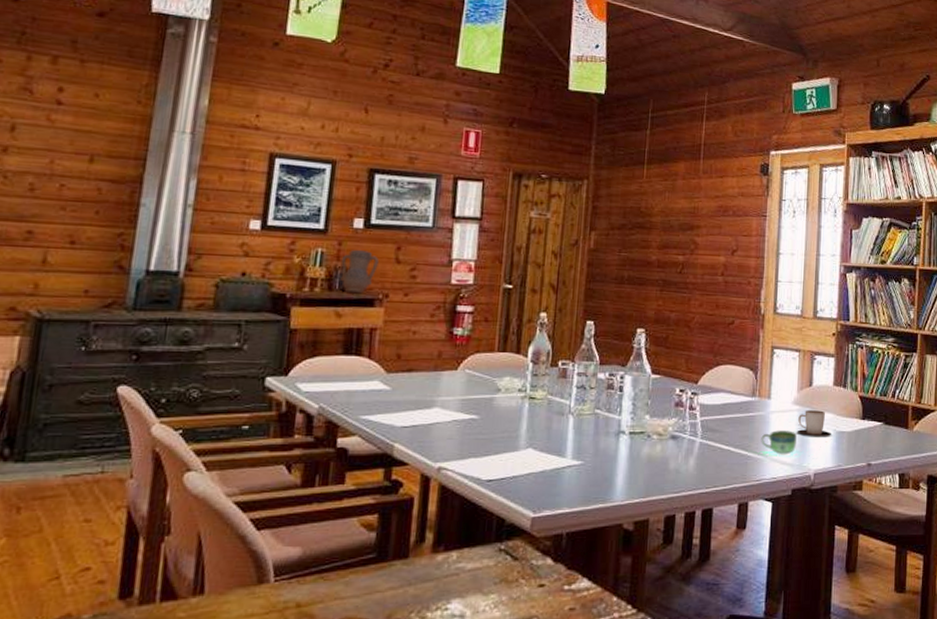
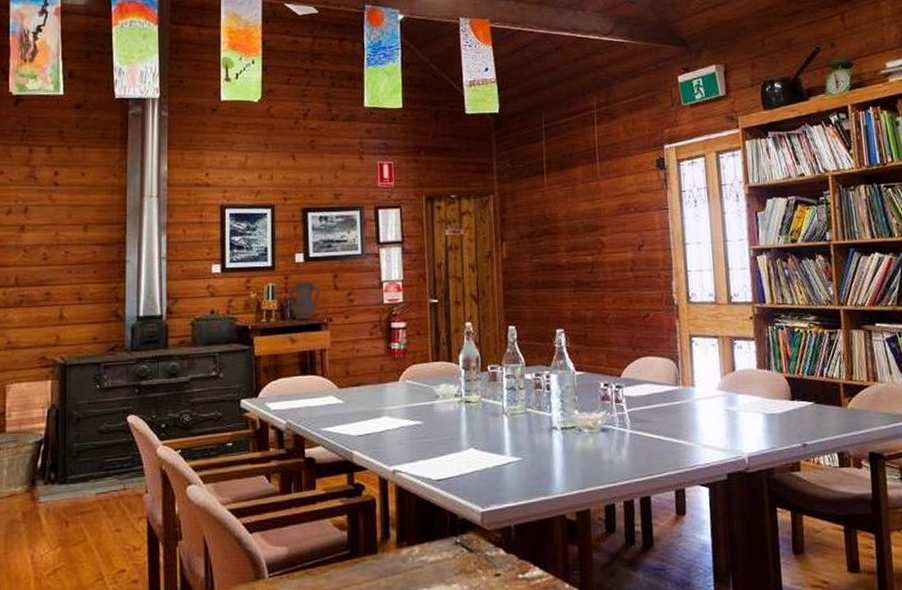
cup: present [761,430,797,455] -> none [690,416,726,441]
cup: present [797,410,831,437] -> none [725,394,761,421]

